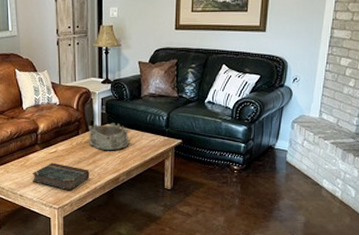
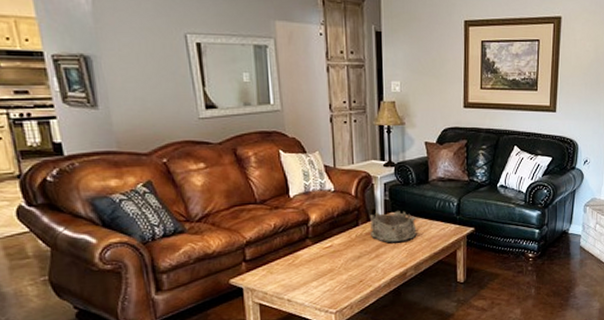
book: present [31,162,90,191] -> none [302,259,372,291]

